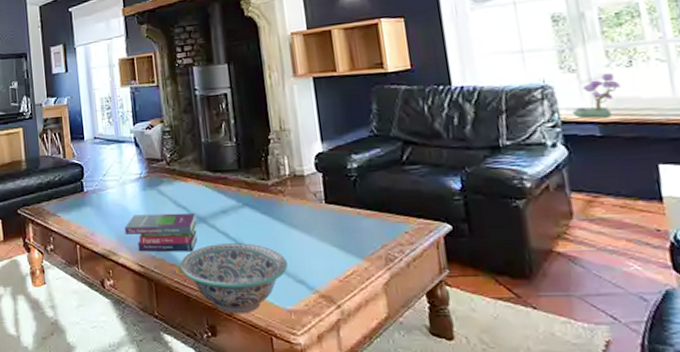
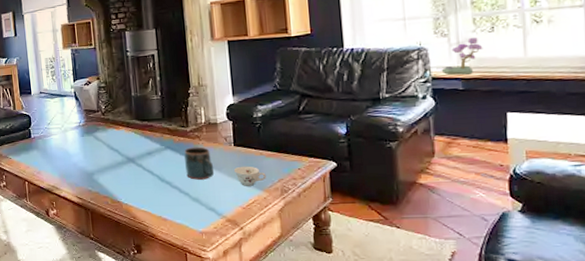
books: present [124,213,197,252] -> none [66,155,127,187]
decorative bowl: present [179,243,288,314] -> none [112,179,201,236]
mug: none [265,204,302,245] -> present [184,147,214,180]
teacup: none [326,228,366,253] -> present [233,166,266,186]

